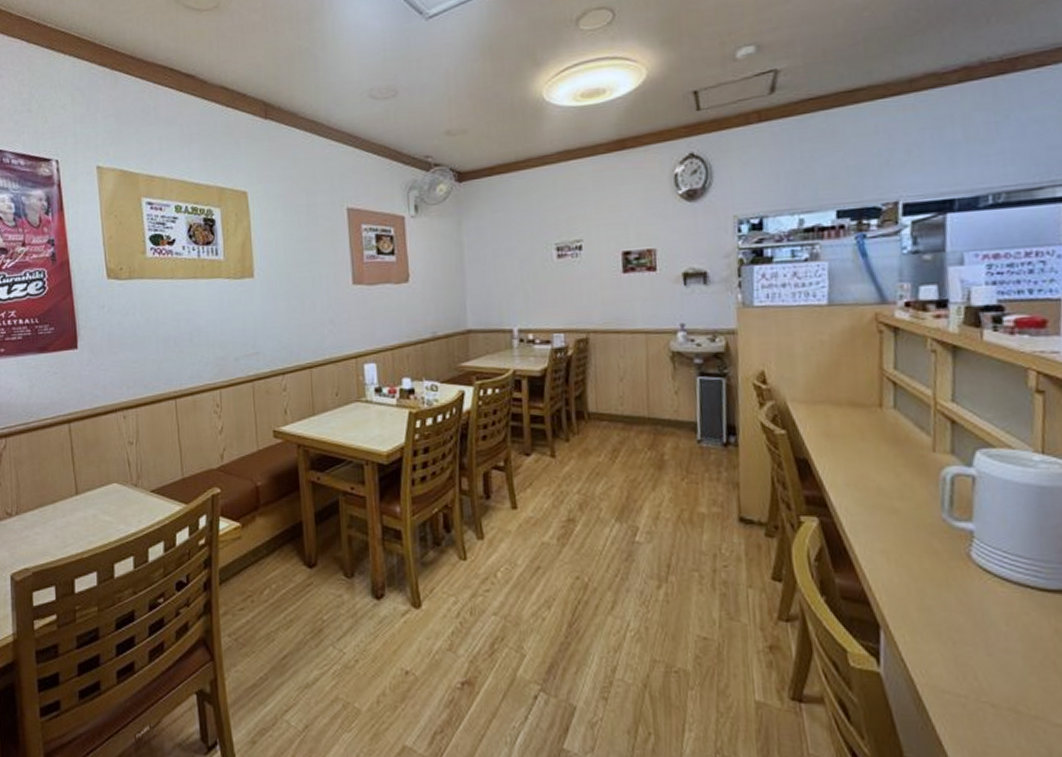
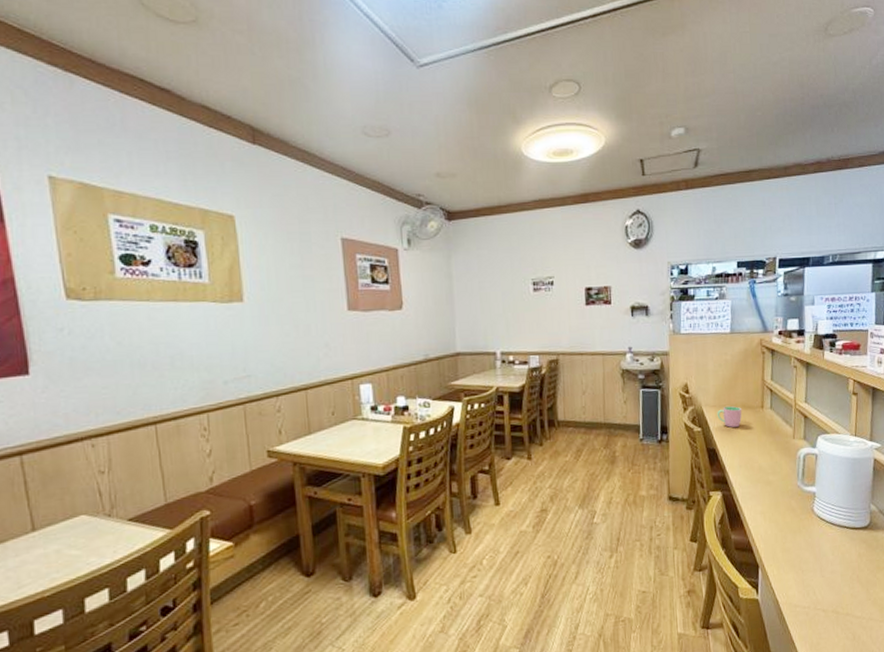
cup: none [809,403,849,431] -> present [717,406,742,427]

